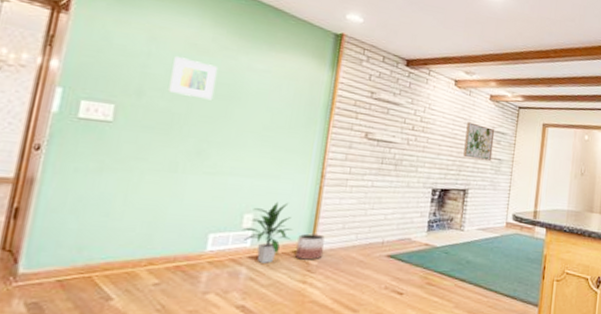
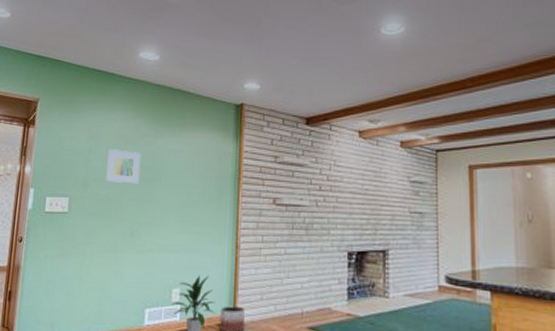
wall art: present [463,122,495,162] -> none [378,174,411,216]

